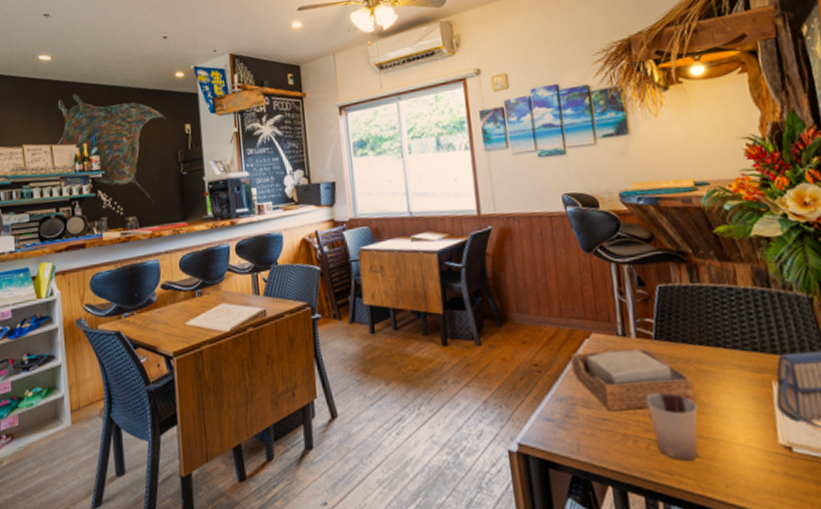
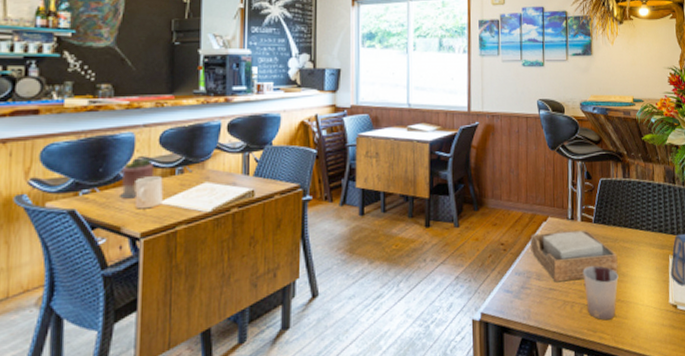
succulent planter: none [152,282,179,321] -> present [120,158,155,199]
cup: none [164,299,188,330] -> present [134,176,163,210]

